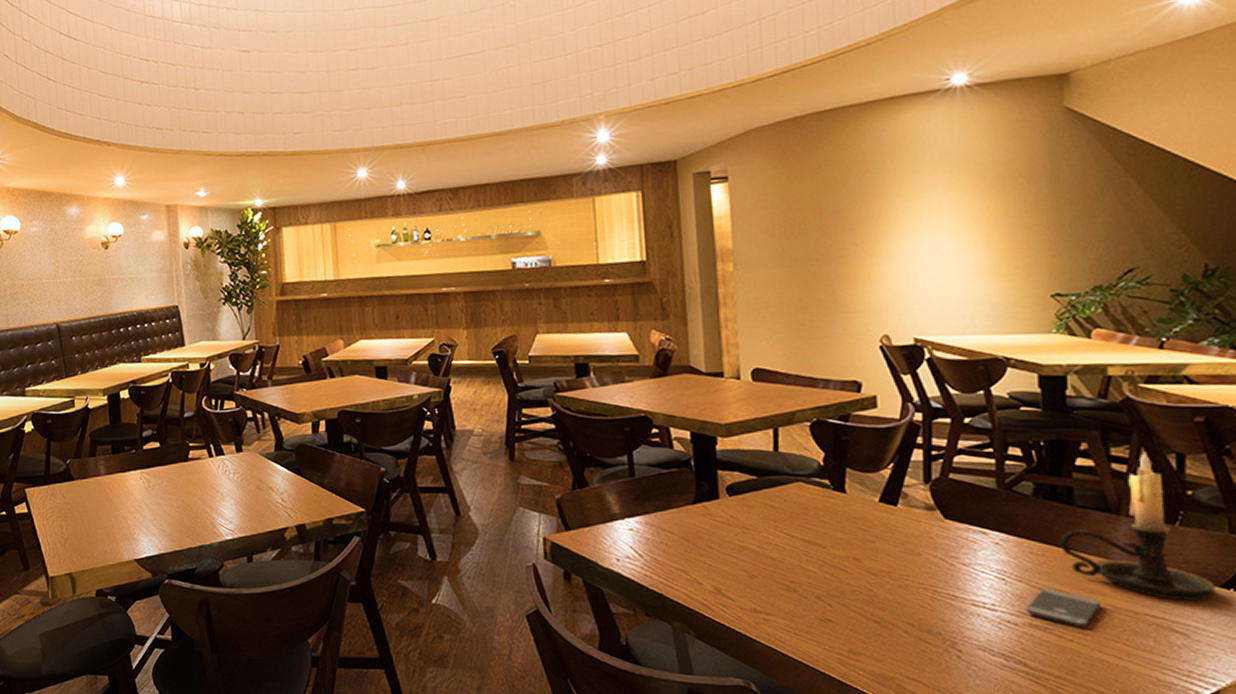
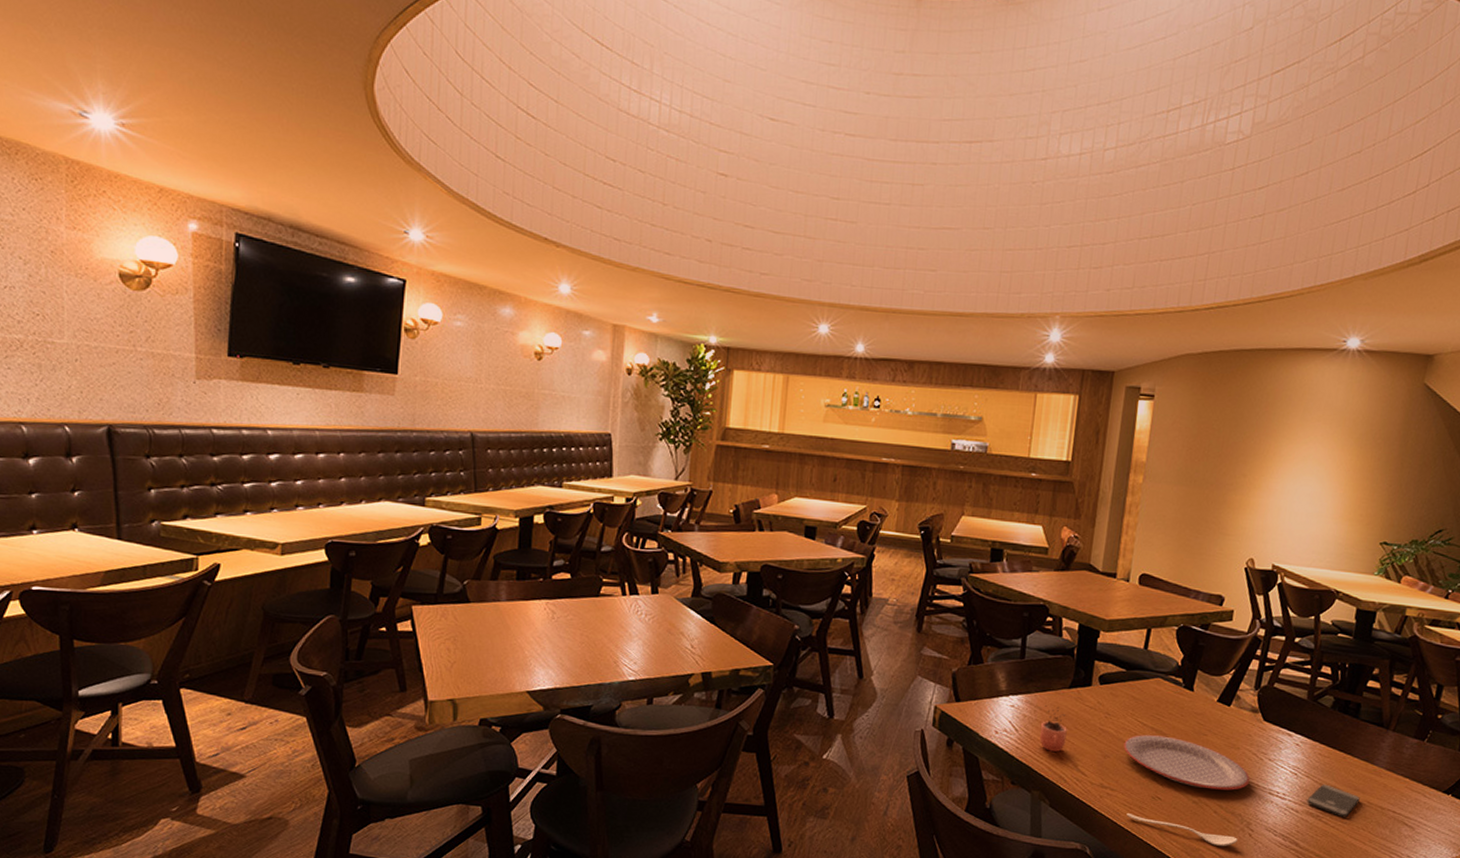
cocoa: none [668,524,701,576] -> present [1040,704,1067,752]
plate: none [772,547,944,606] -> present [1123,735,1251,791]
spoon: none [792,640,943,672] -> present [1126,813,1238,846]
candle holder: present [1059,451,1216,601] -> none [1341,680,1441,802]

